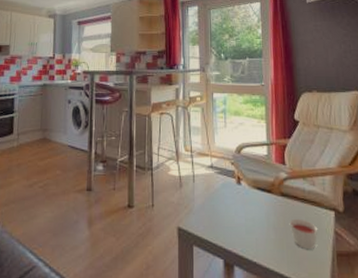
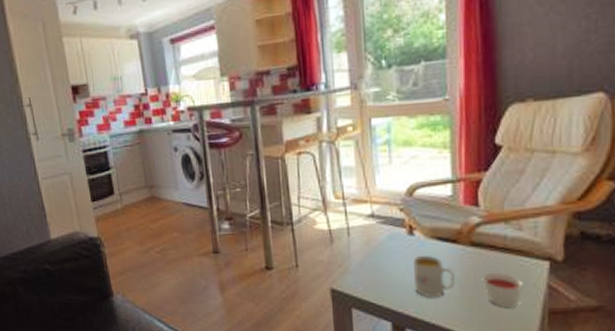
mug: none [241,201,270,239] -> present [414,255,455,298]

